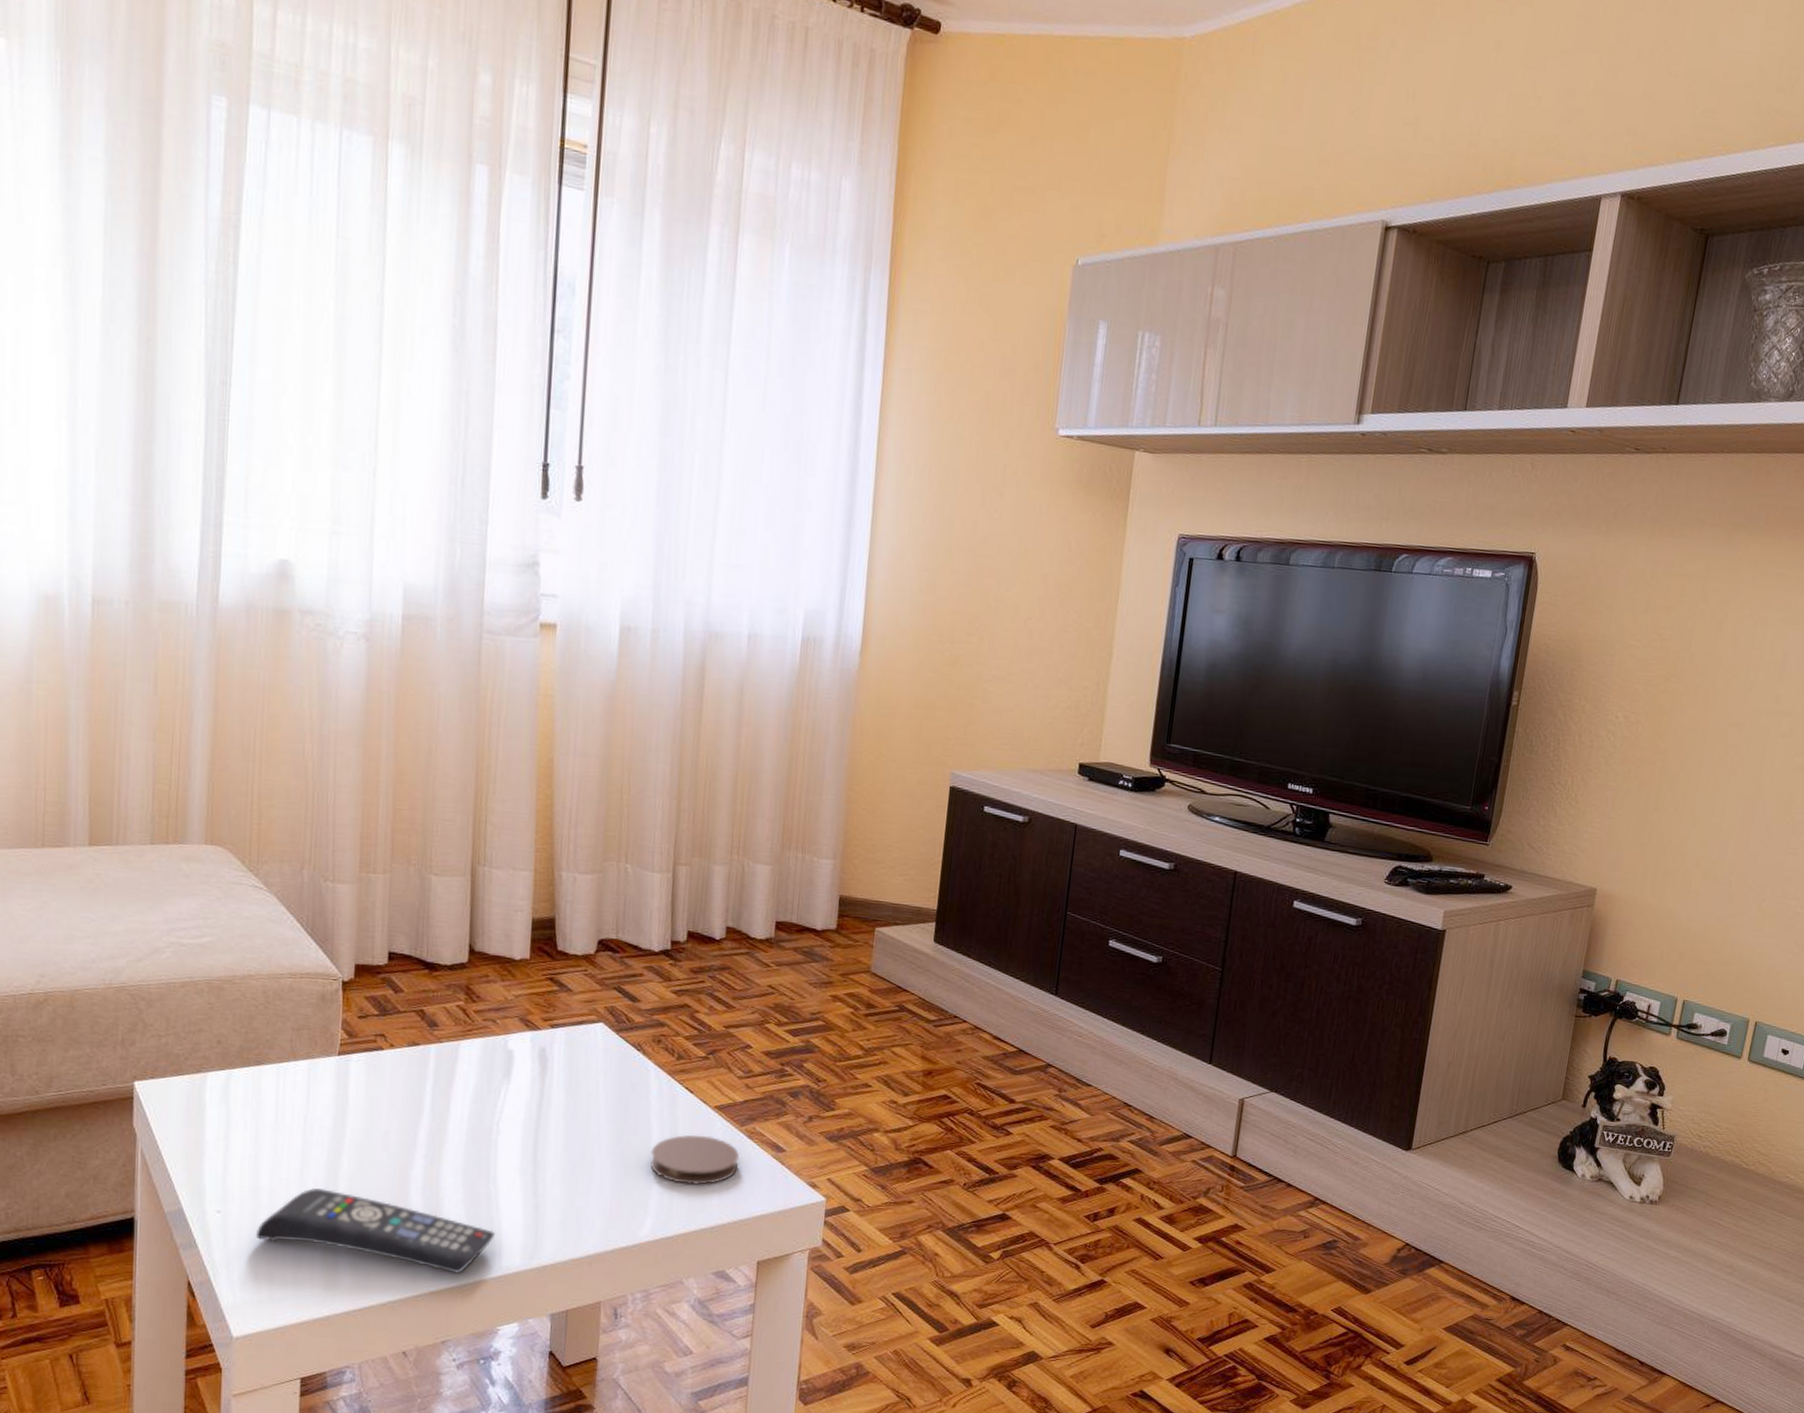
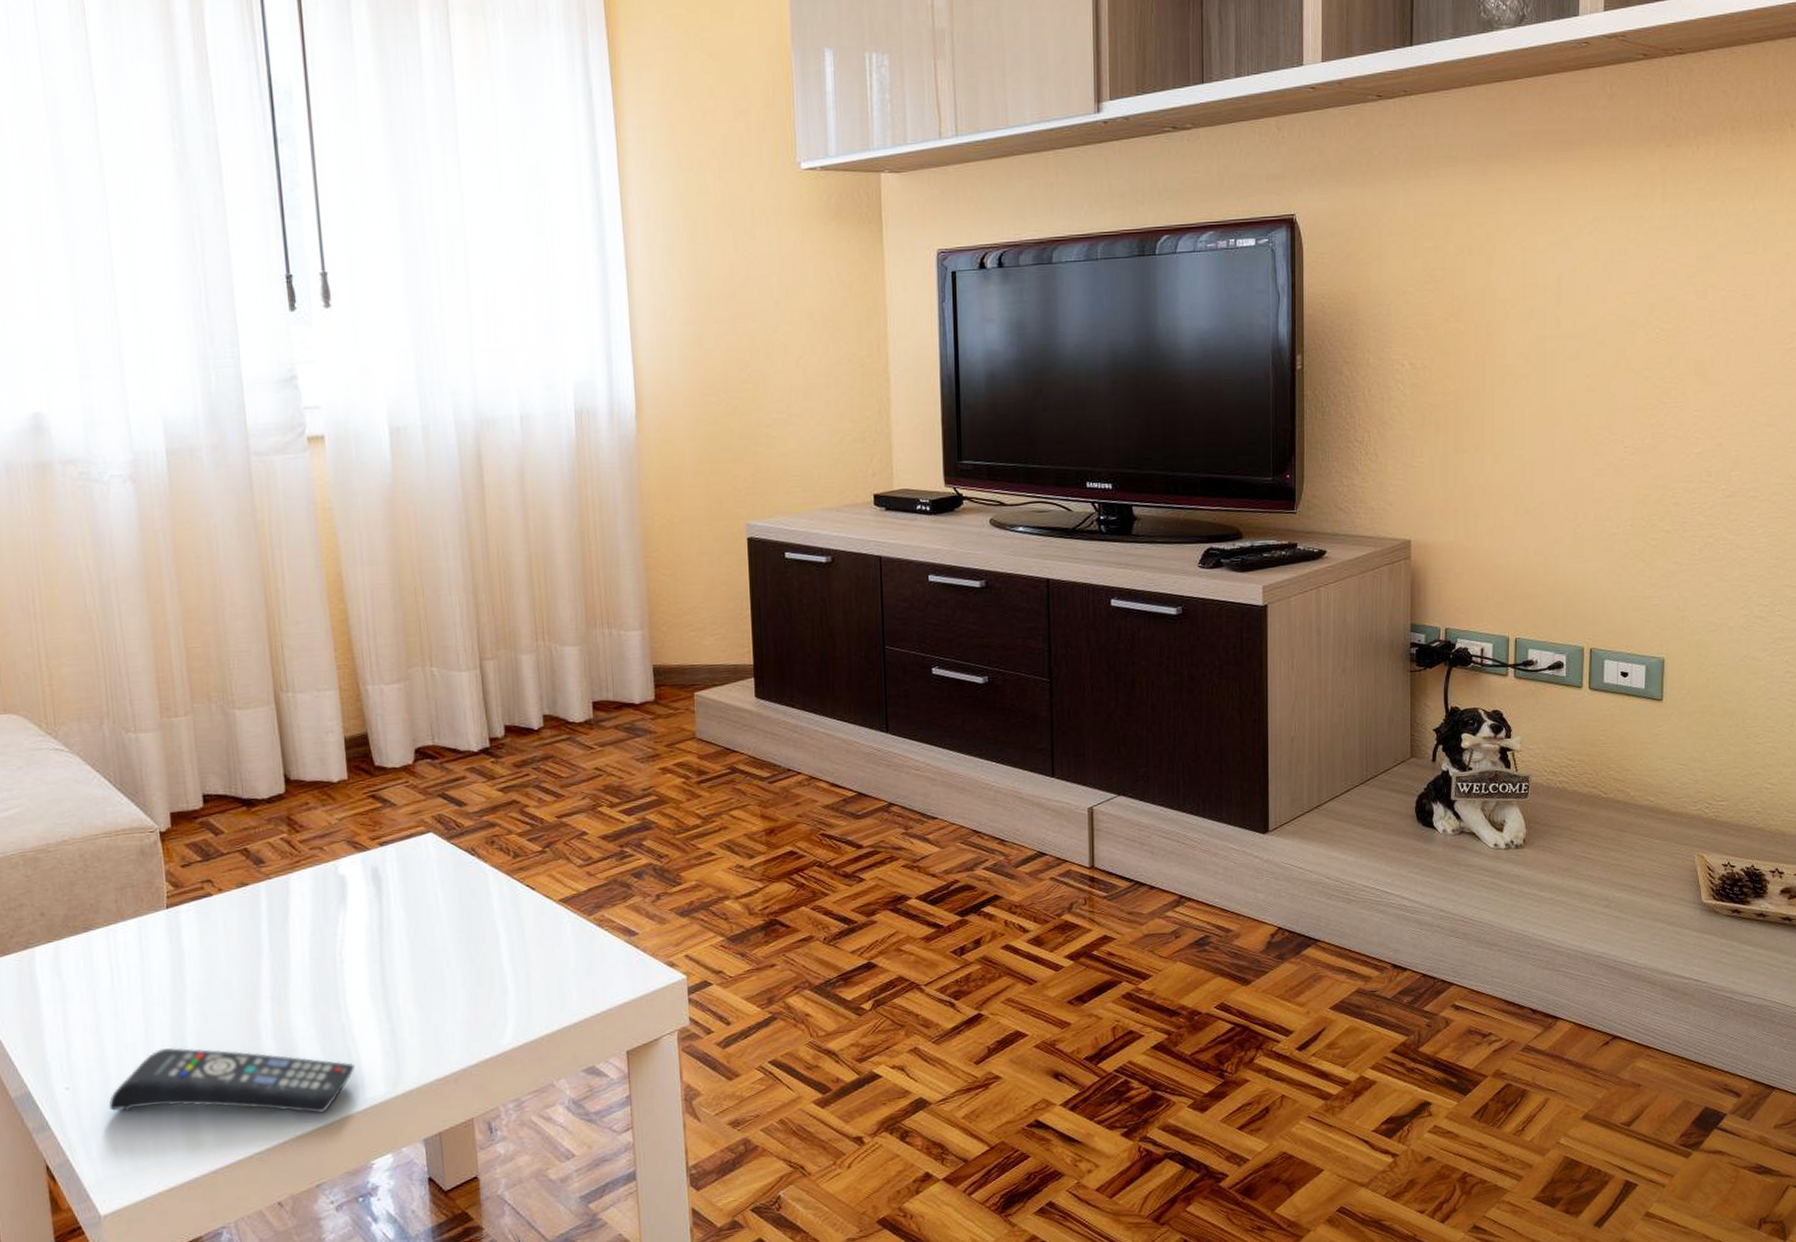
coaster: present [650,1135,740,1185] -> none [501,930,593,984]

